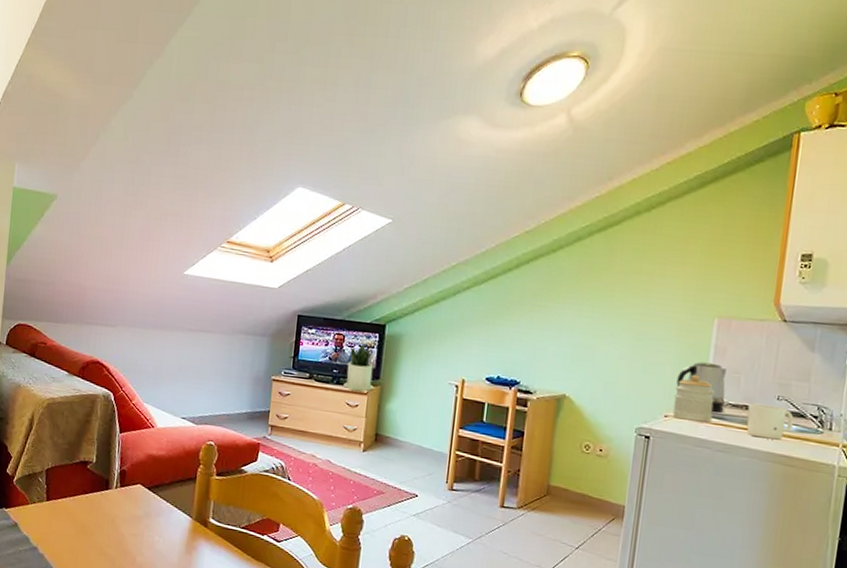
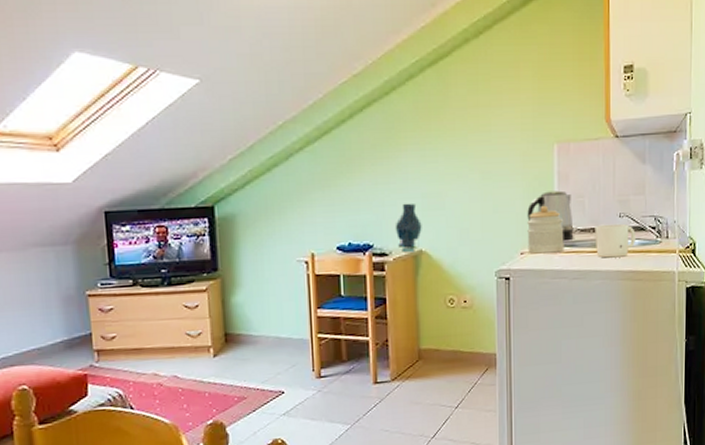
planter: present [344,344,374,392] -> none [177,234,213,290]
vase: none [542,349,569,396] -> present [395,203,422,253]

